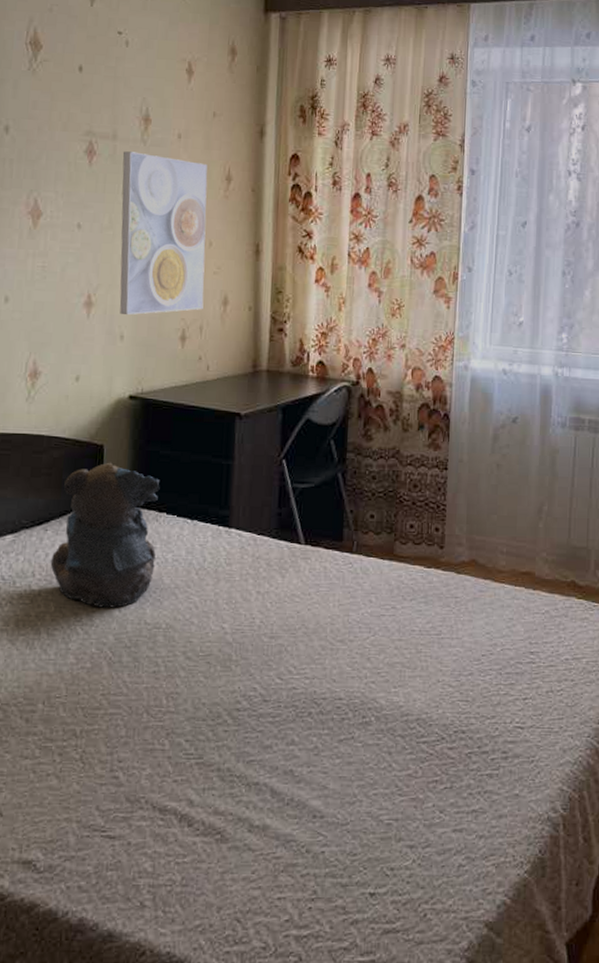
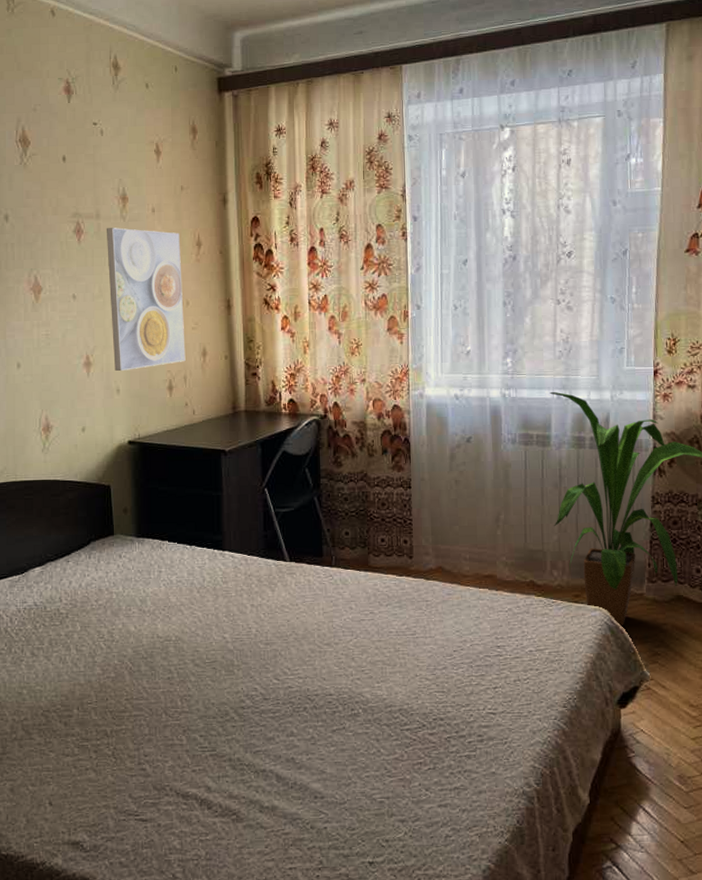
teddy bear: present [50,462,160,608] -> none [74,500,162,625]

